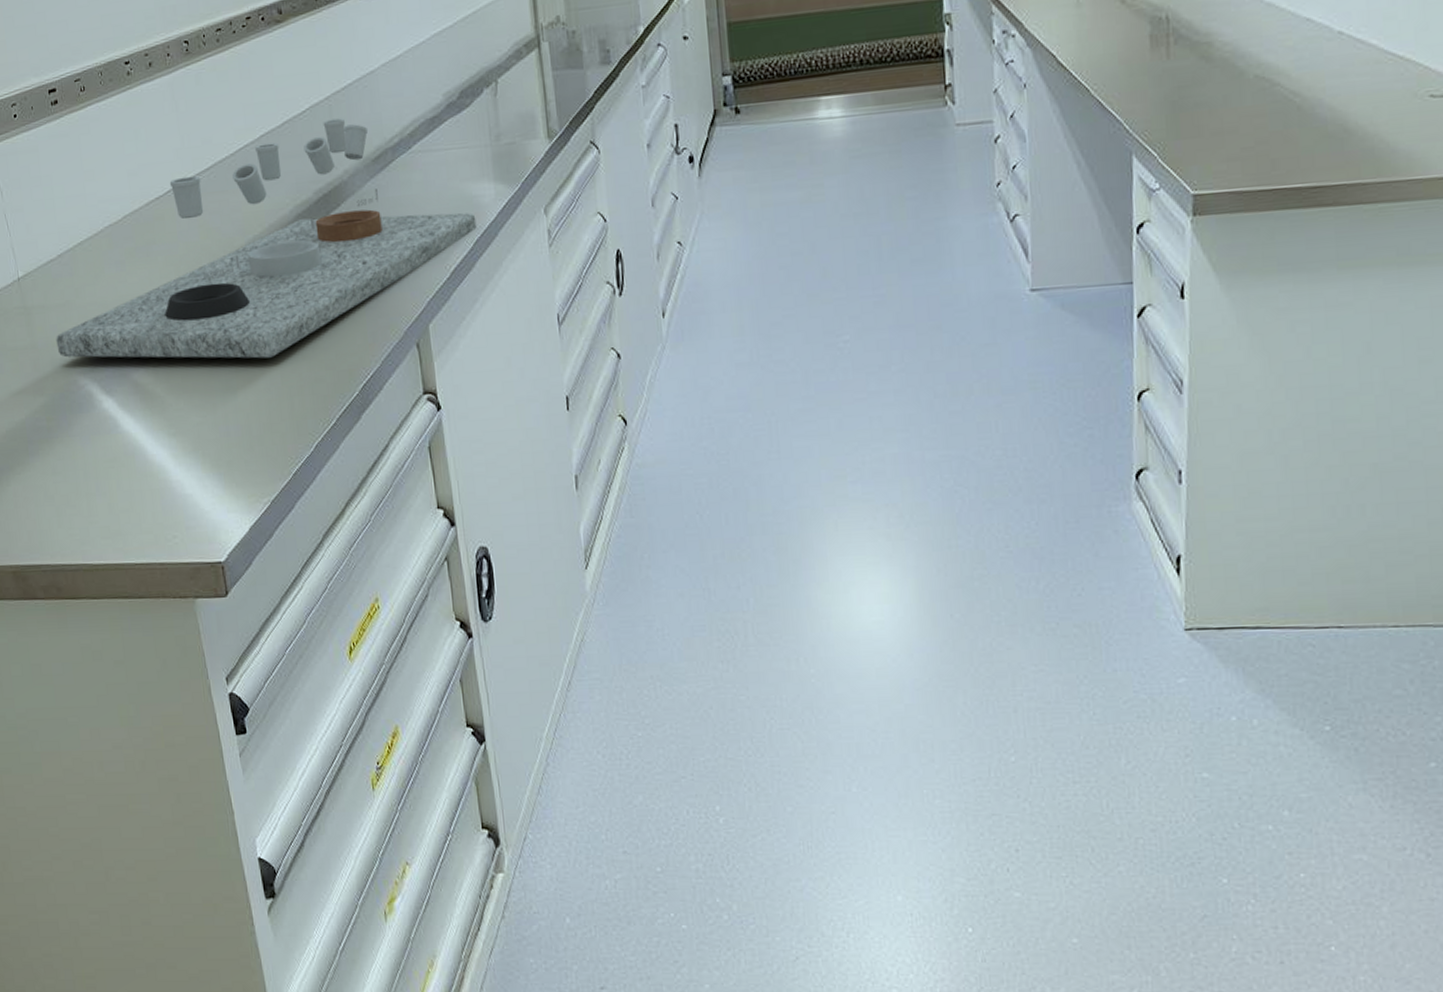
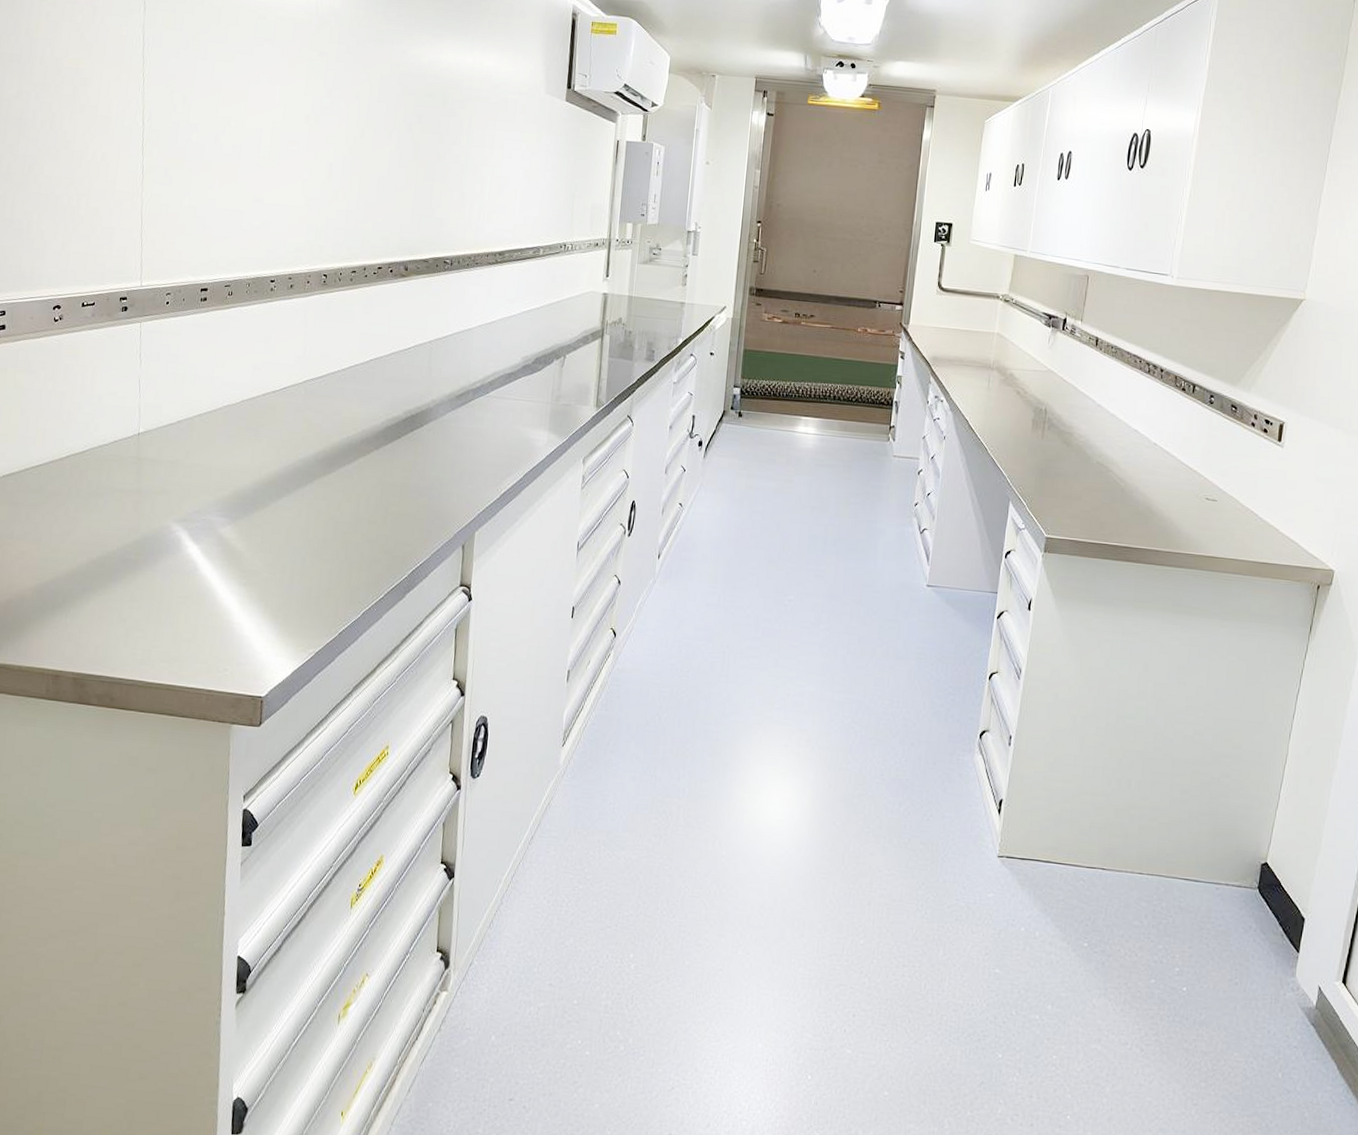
laboratory equipment: present [56,118,477,359] -> none [159,358,529,536]

